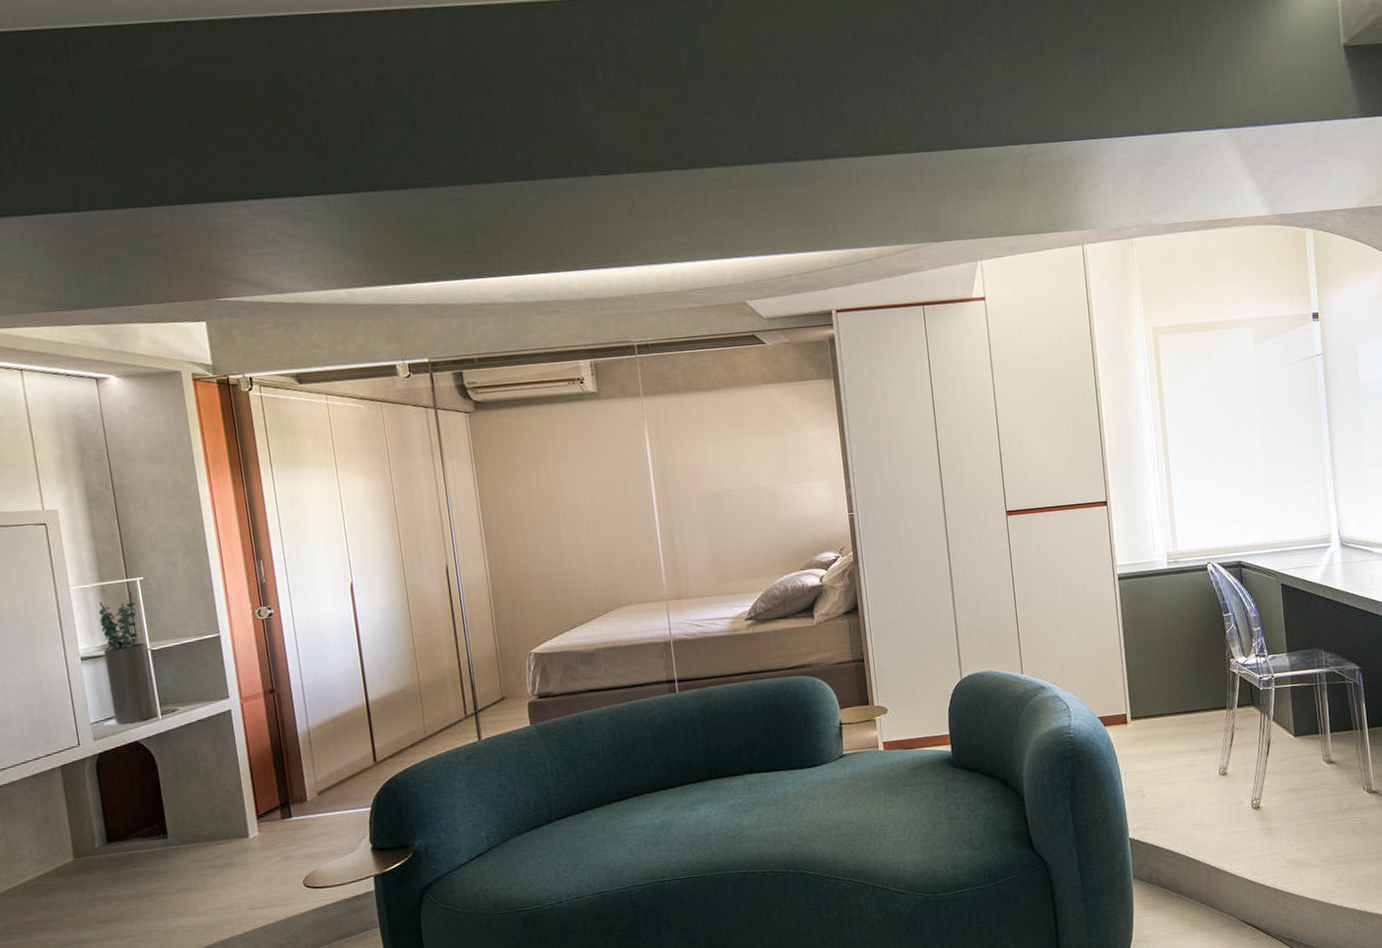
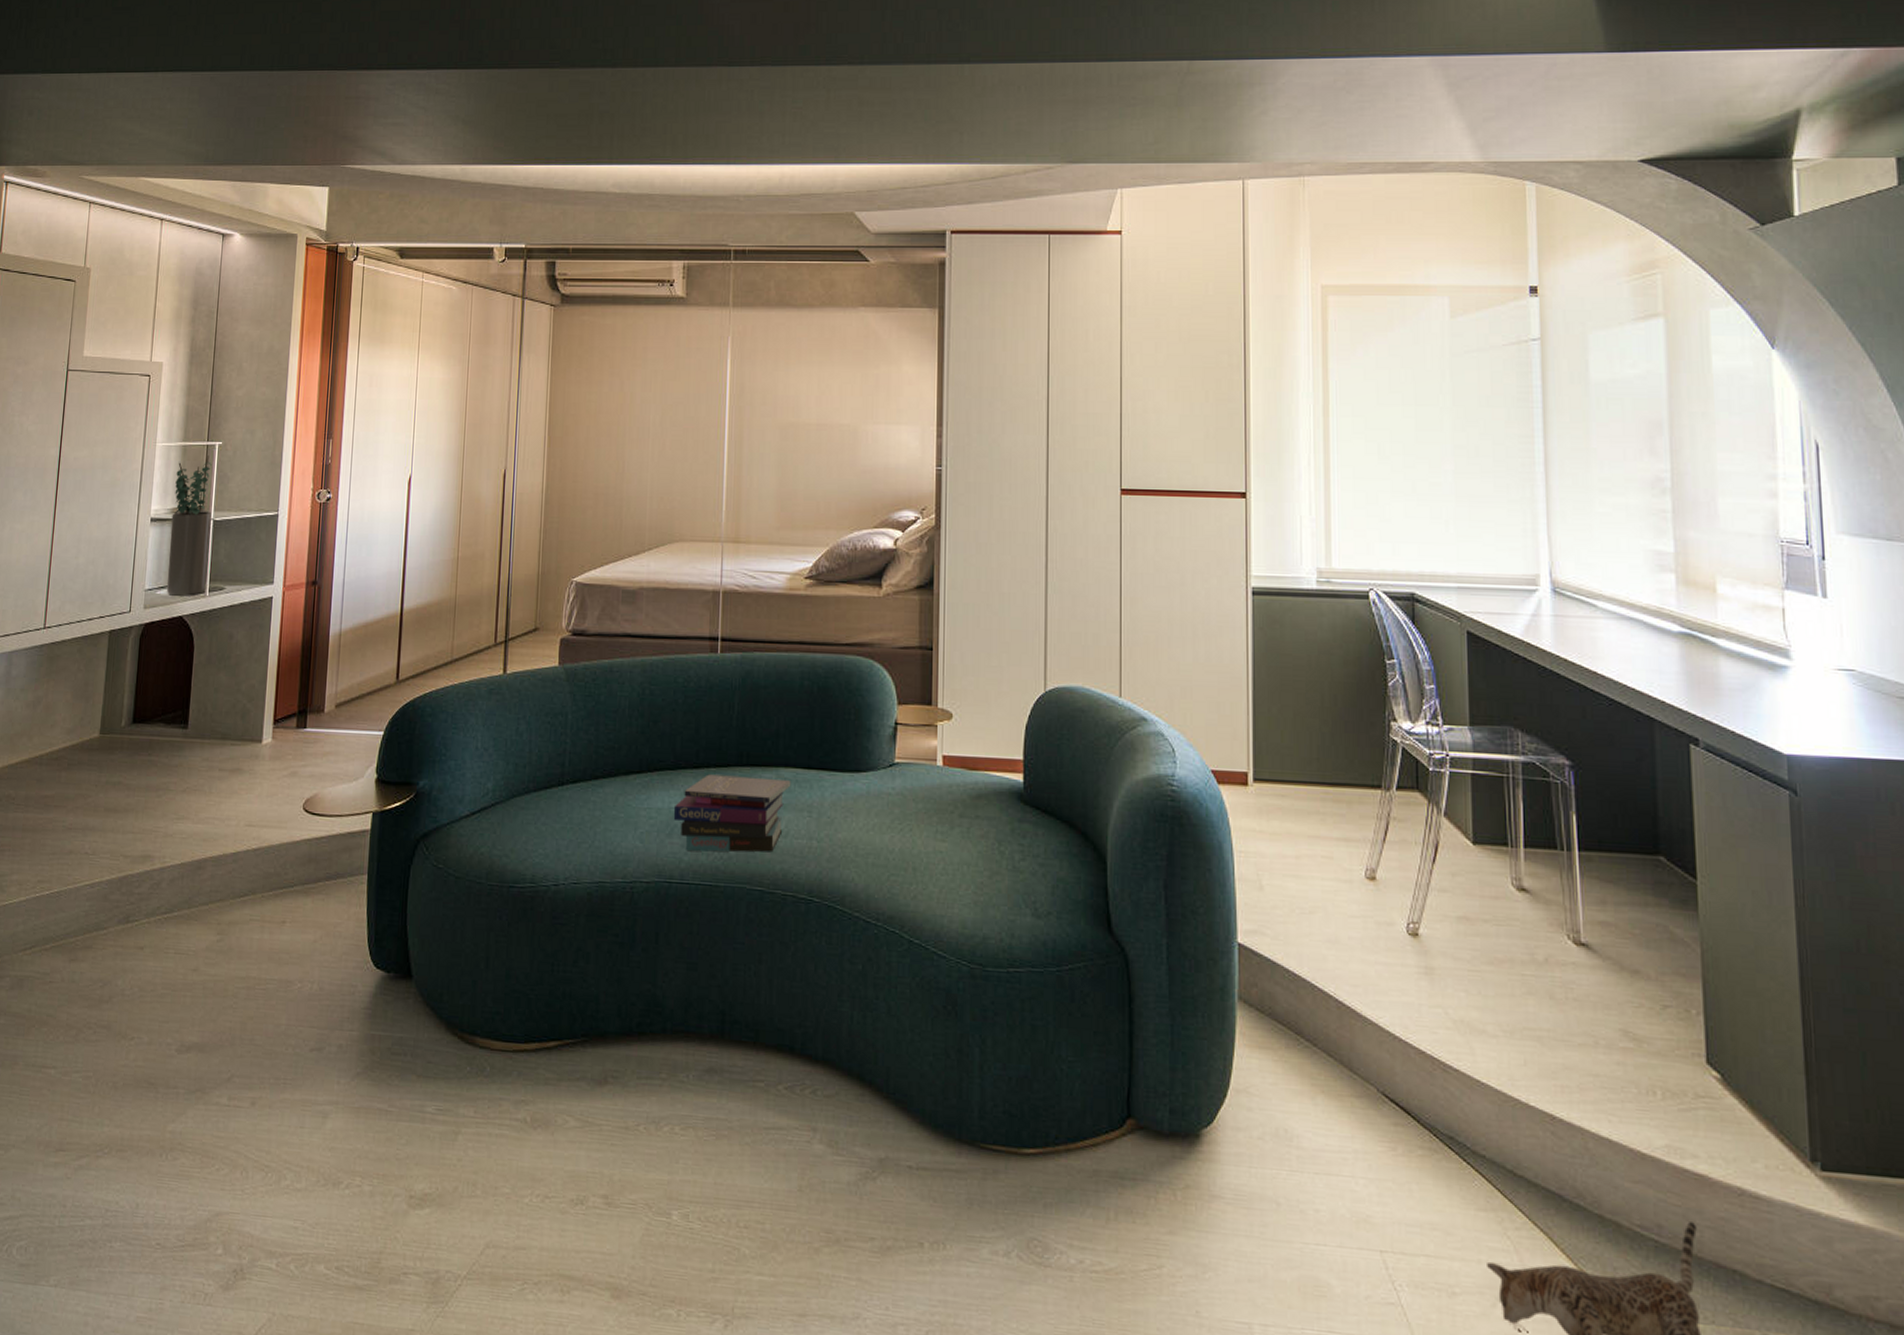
books: none [656,783,758,853] -> present [673,774,791,852]

